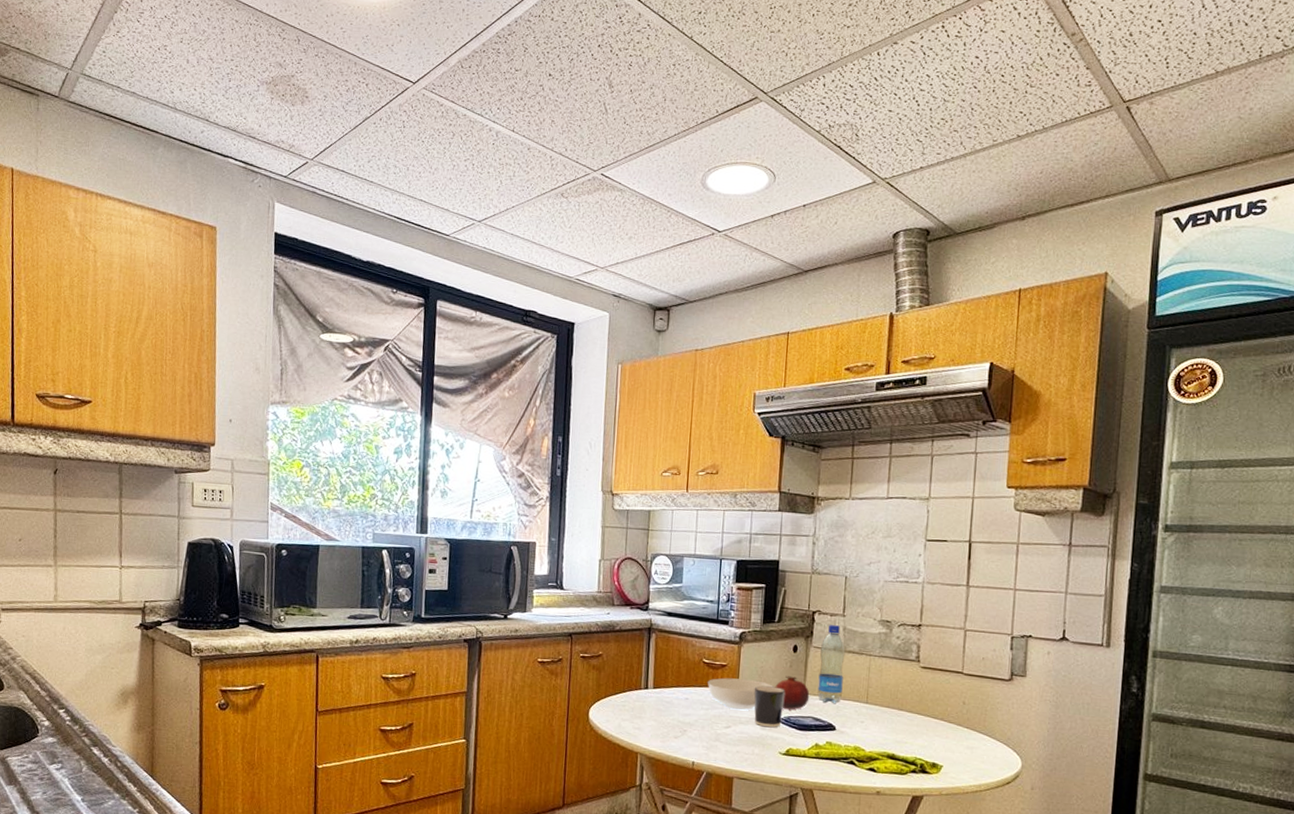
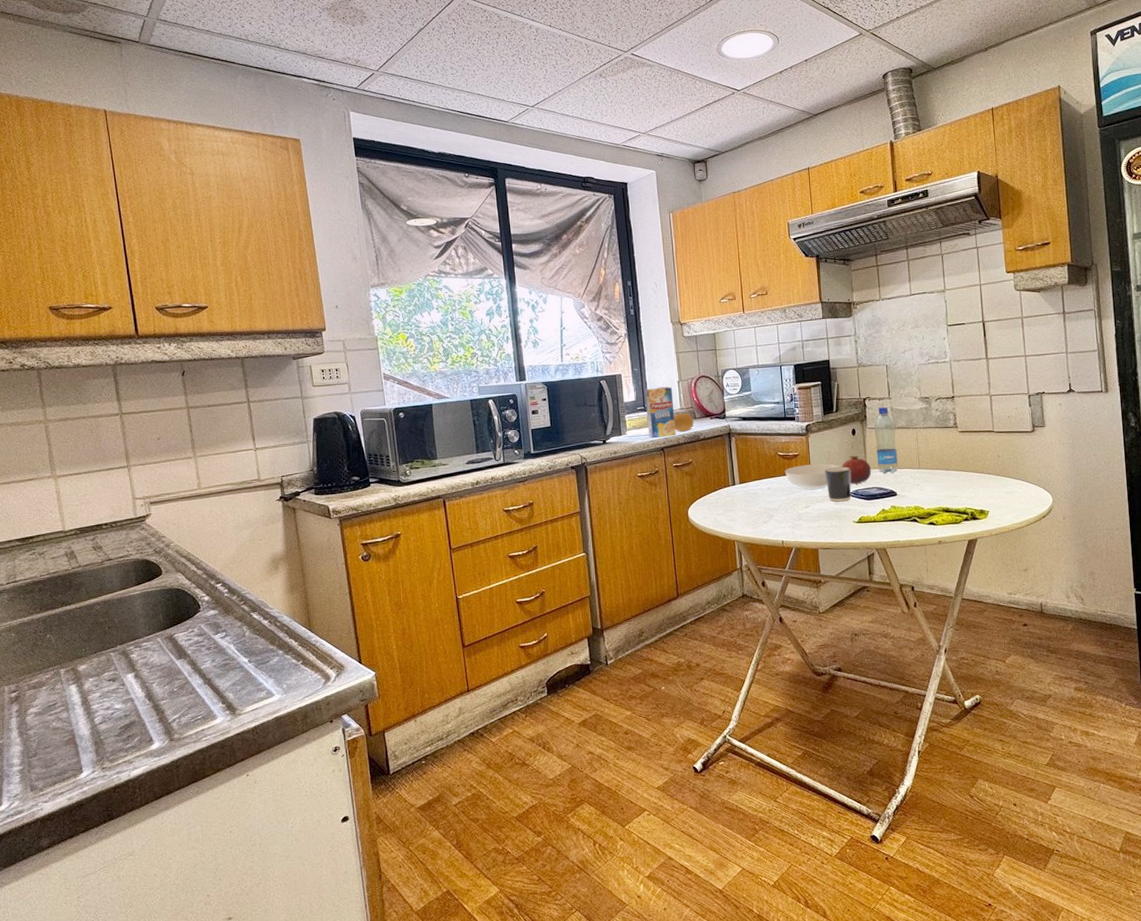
juice carton: none [556,563,591,622] -> present [644,386,676,439]
fruit: none [587,596,611,619] -> present [674,412,694,432]

